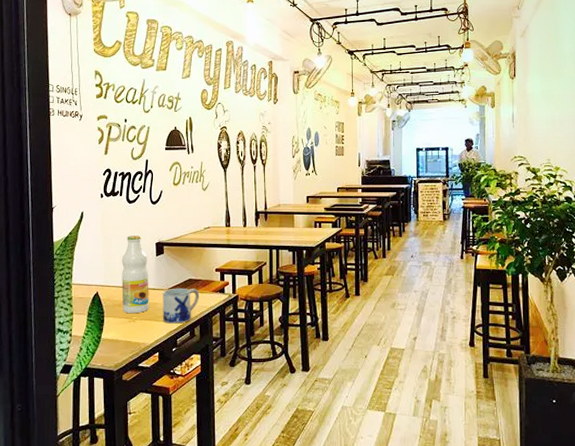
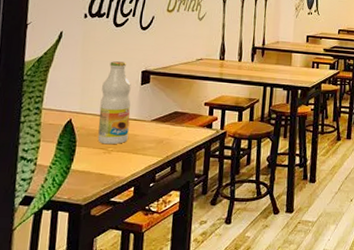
mug: present [162,288,200,324] -> none [142,120,185,158]

